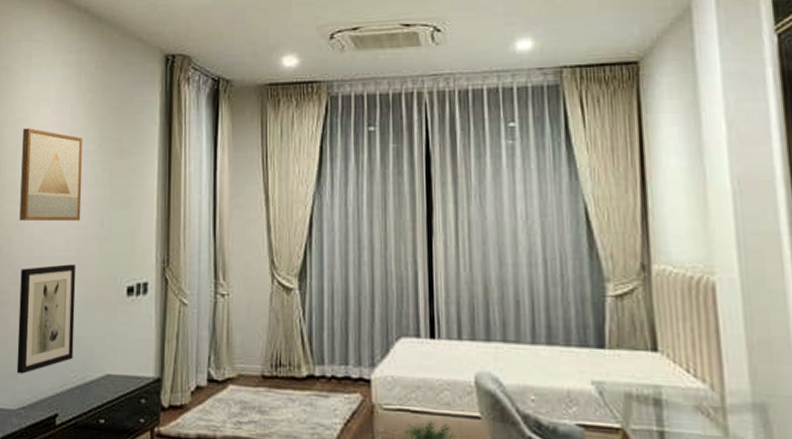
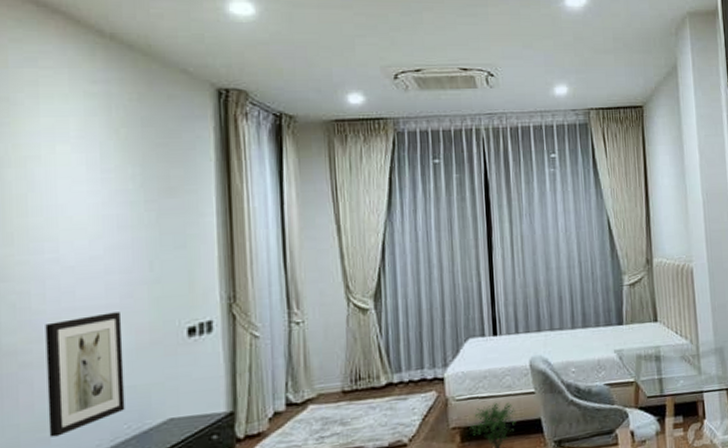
wall art: present [19,128,82,221] -> none [33,167,123,271]

